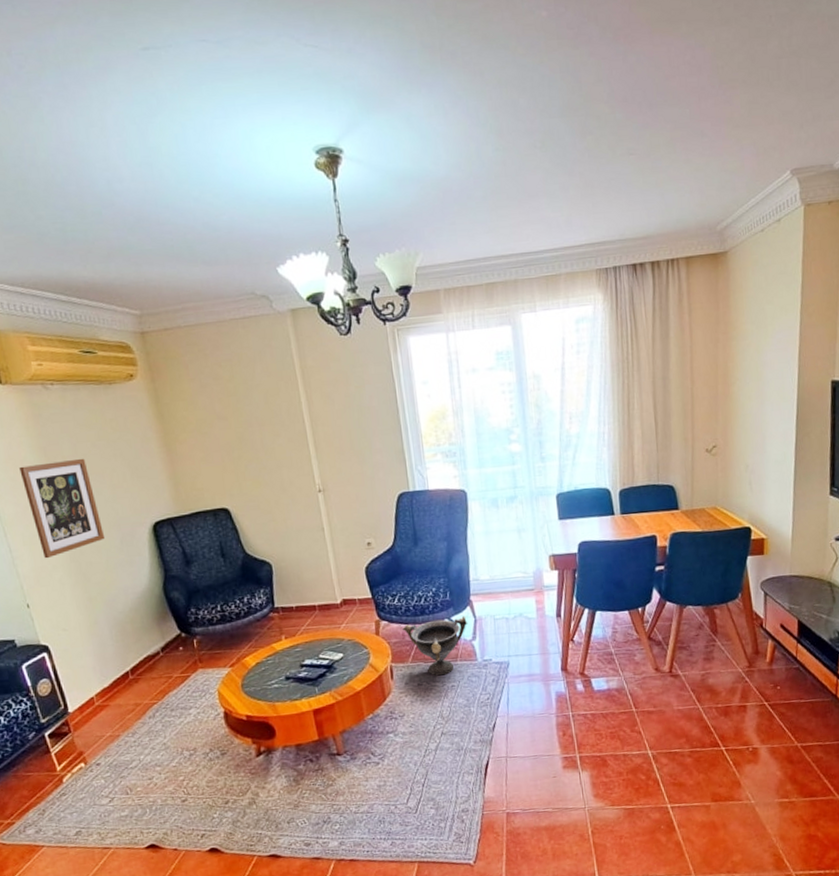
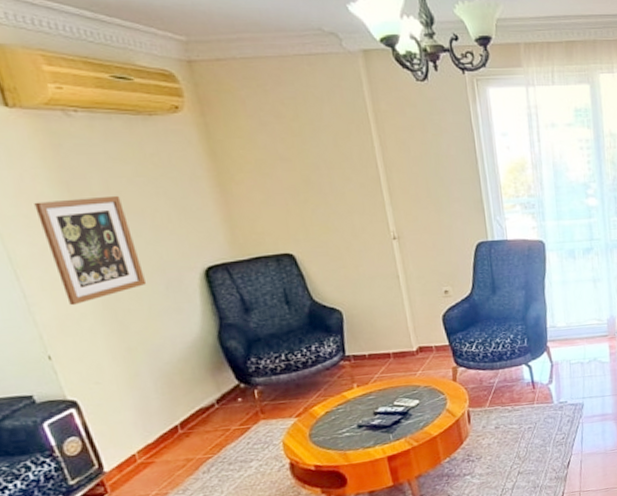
decorative bowl: present [401,616,468,675] -> none [479,361,545,418]

